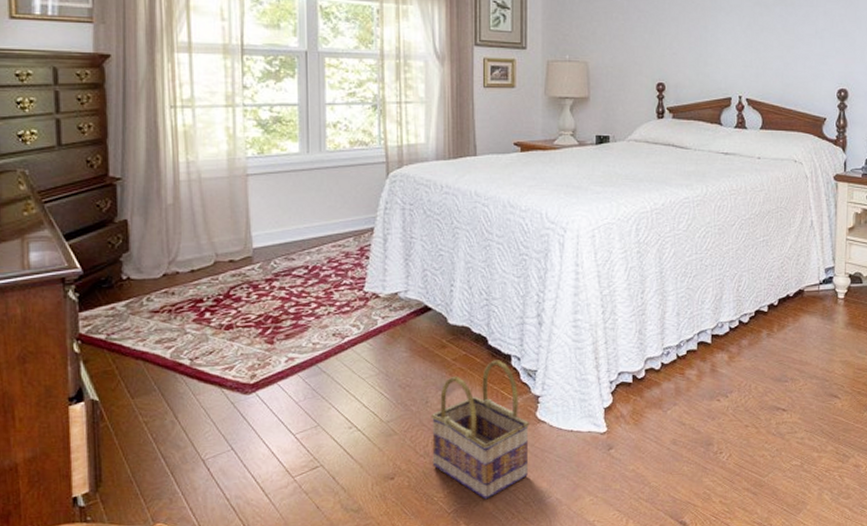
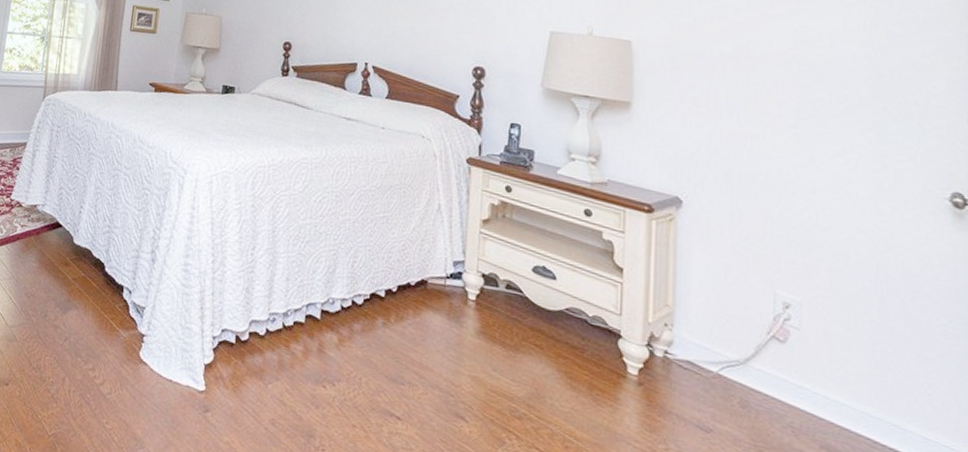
basket: present [430,360,530,500] -> none [42,287,133,432]

